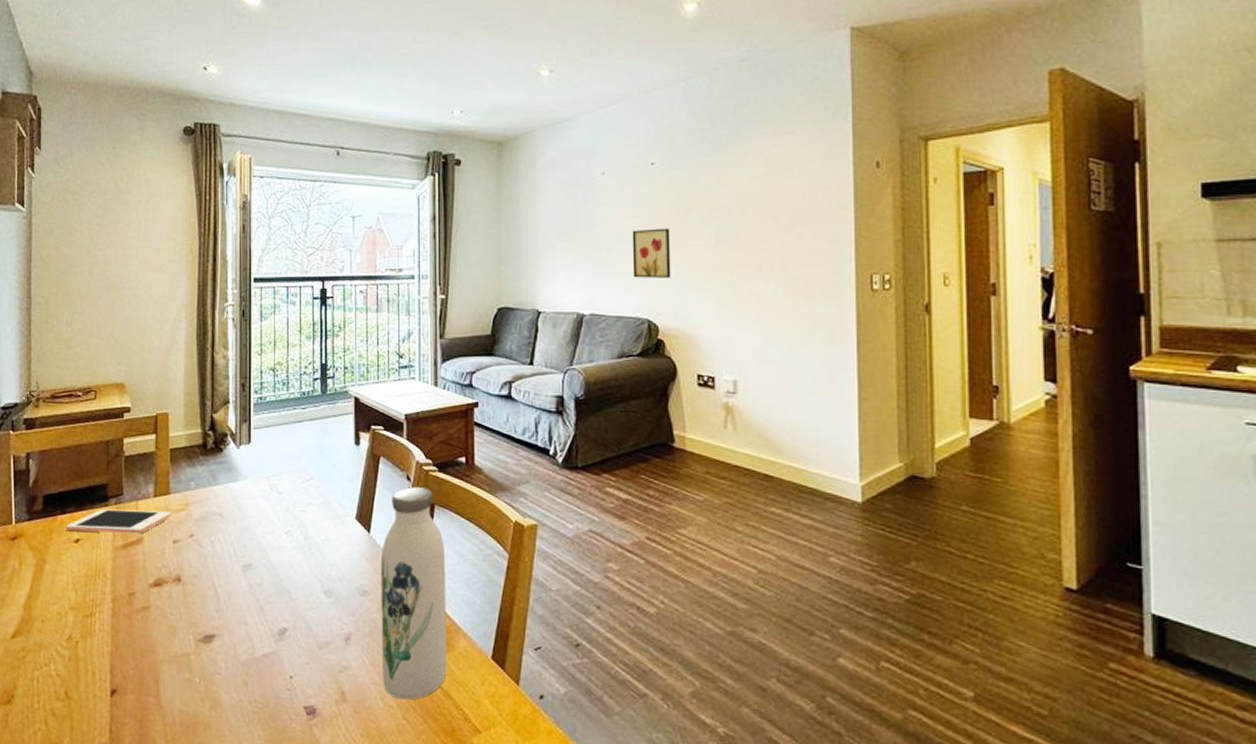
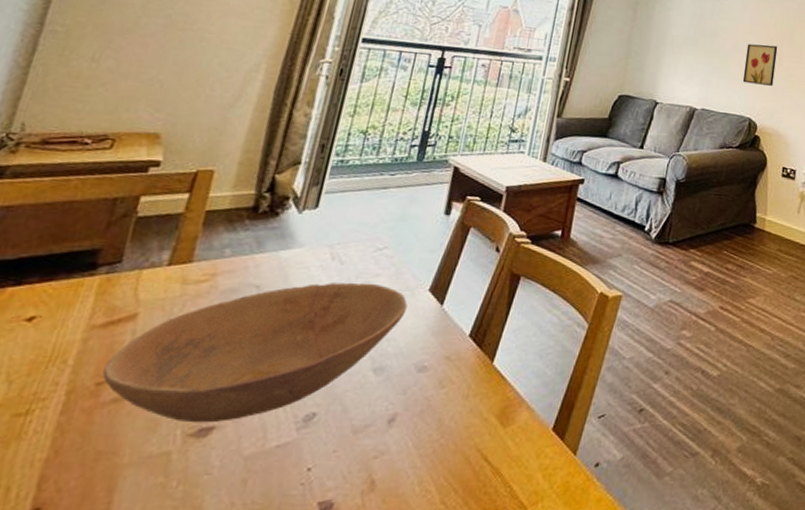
cell phone: present [66,509,171,534] -> none [17,279,188,309]
bowl: none [131,511,340,632] -> present [102,282,408,423]
water bottle: present [380,487,447,700] -> none [424,258,524,482]

